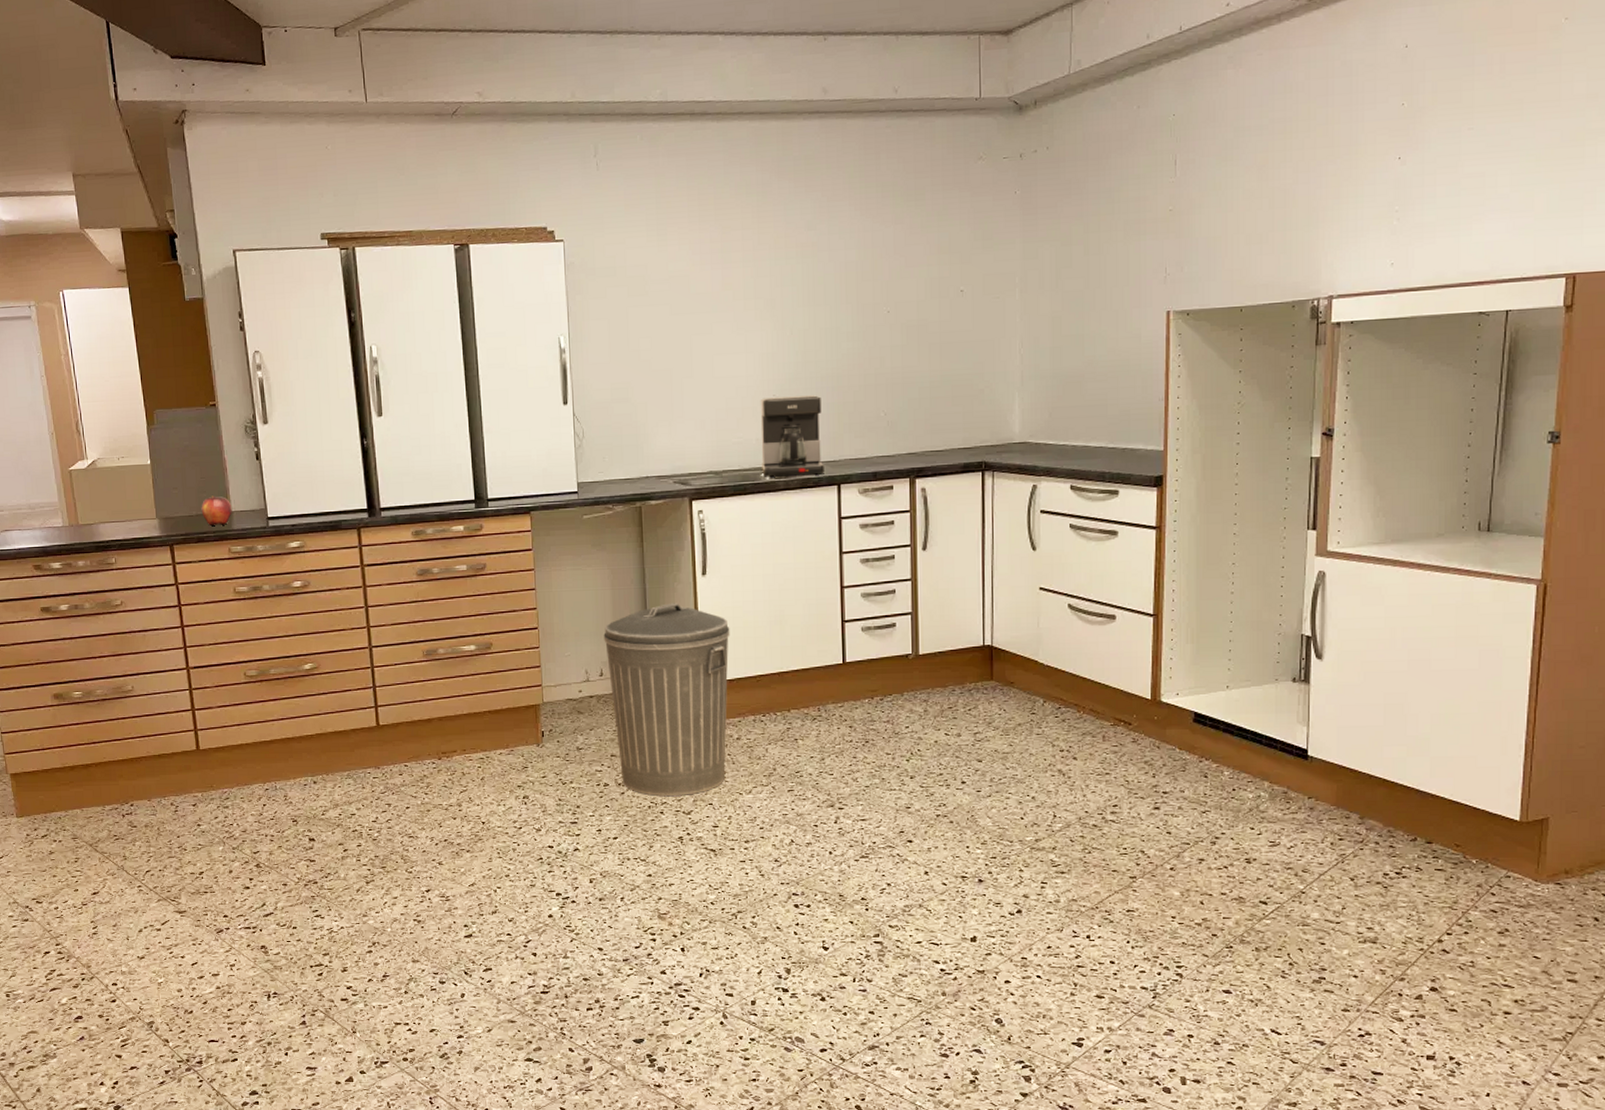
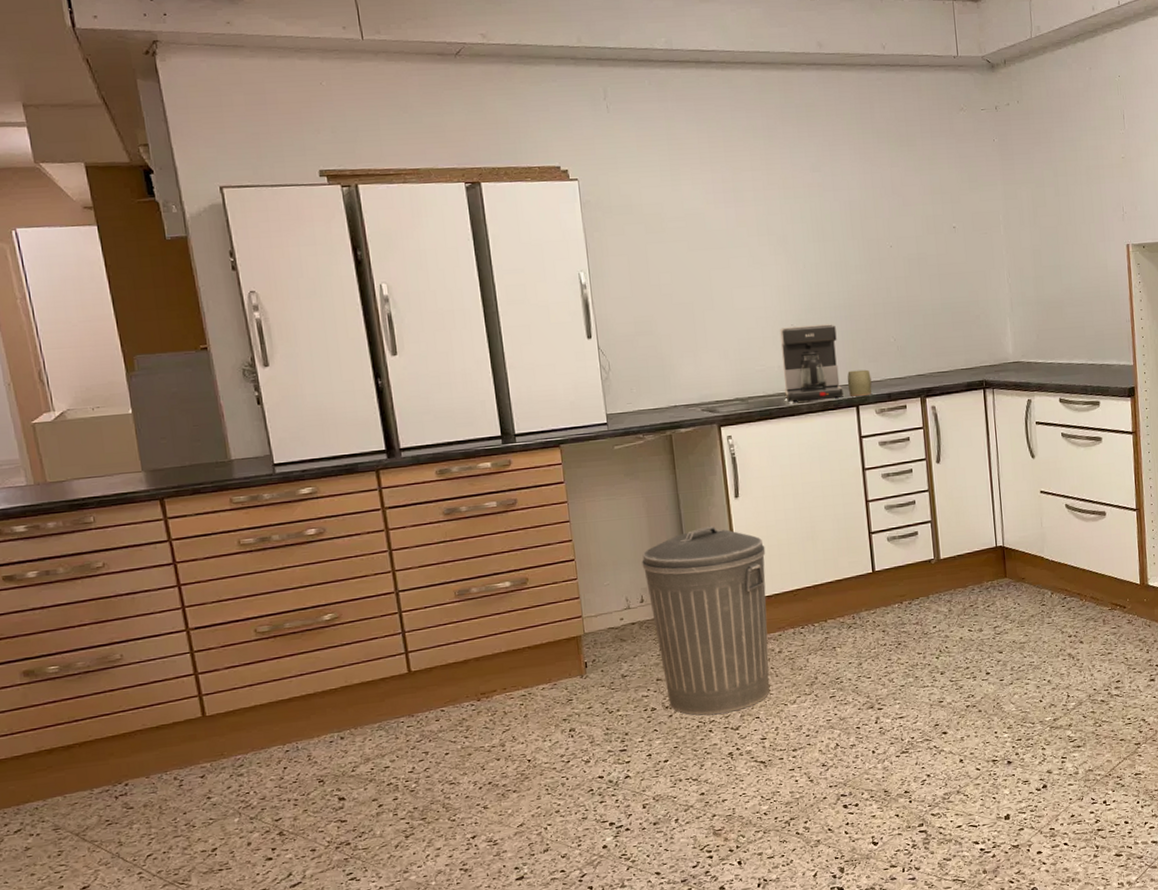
fruit: present [201,496,232,526] -> none [195,444,232,476]
mug: none [829,445,856,474] -> present [847,369,872,397]

